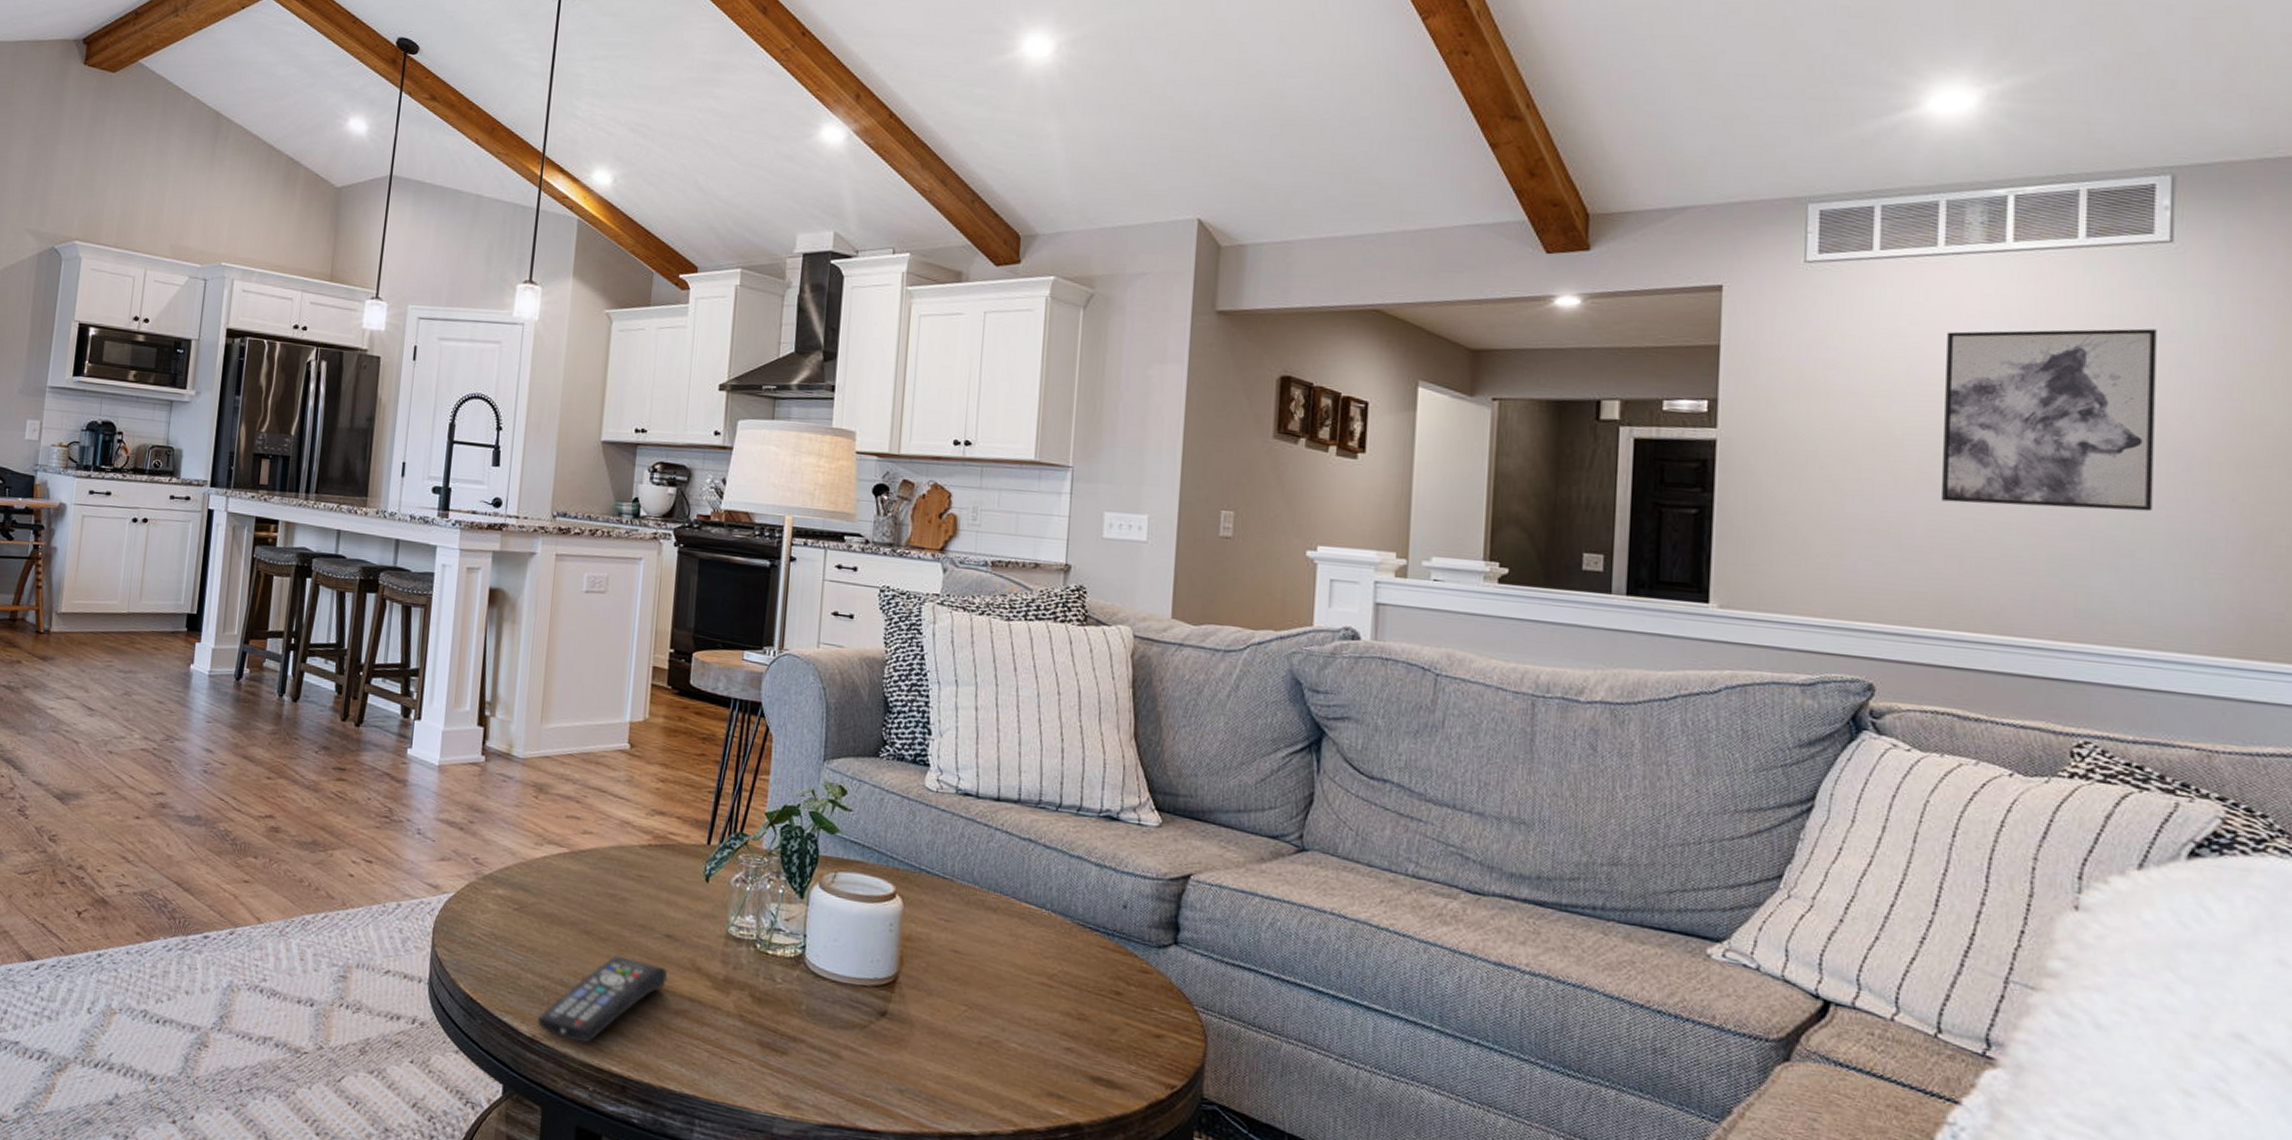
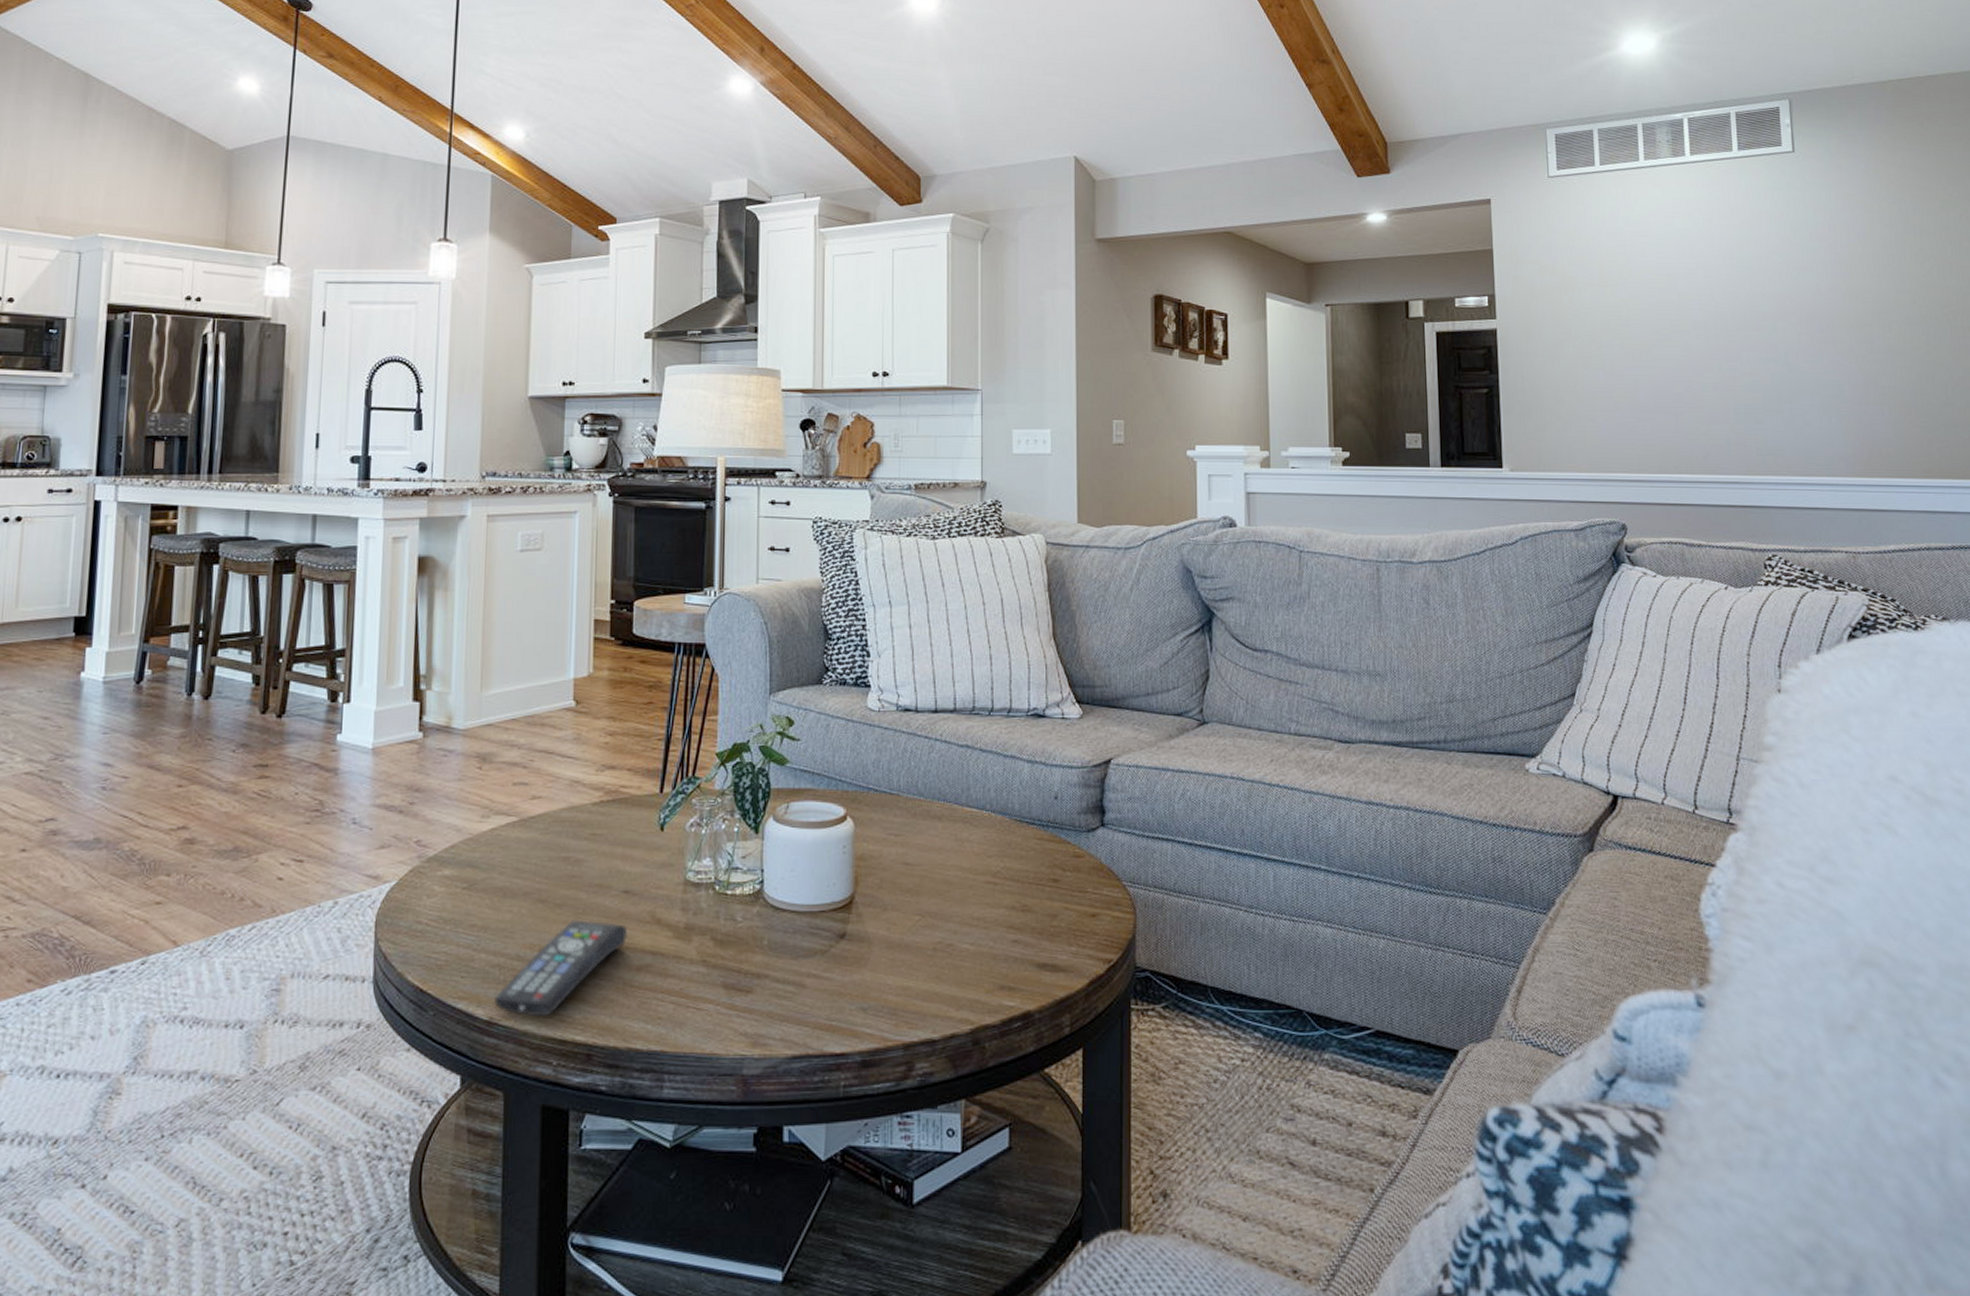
wall art: present [1942,328,2157,512] -> none [1652,221,1800,369]

